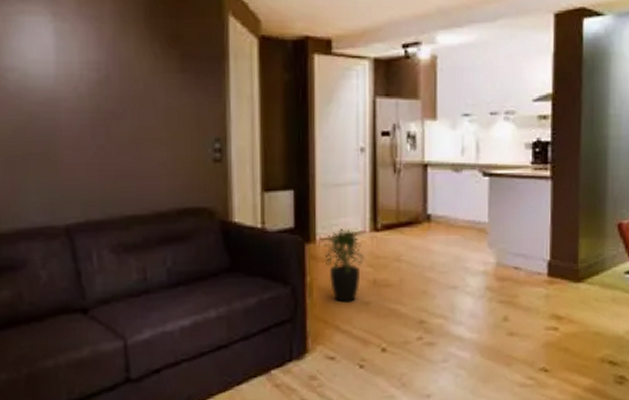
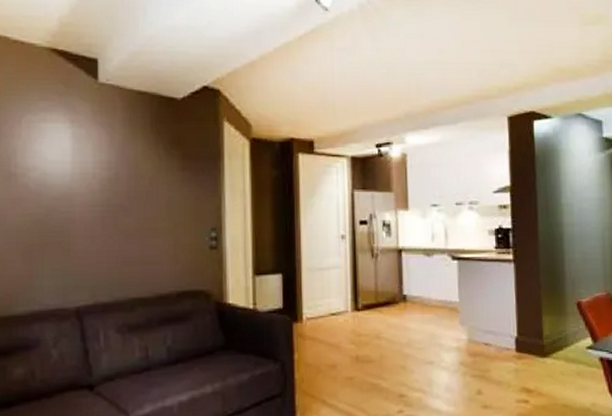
potted plant: present [323,228,365,303] -> none [309,308,348,378]

